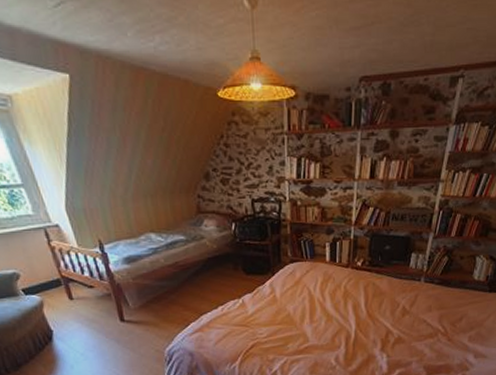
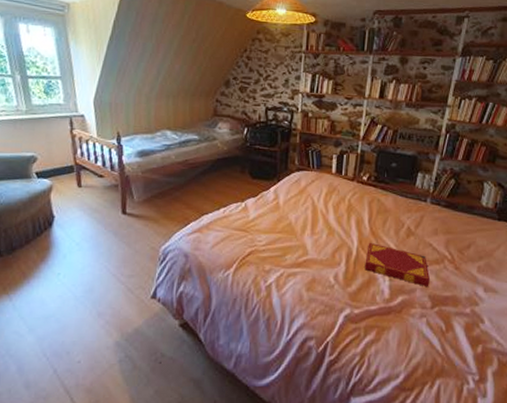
hardback book: none [363,324,424,360] -> present [365,242,430,288]

